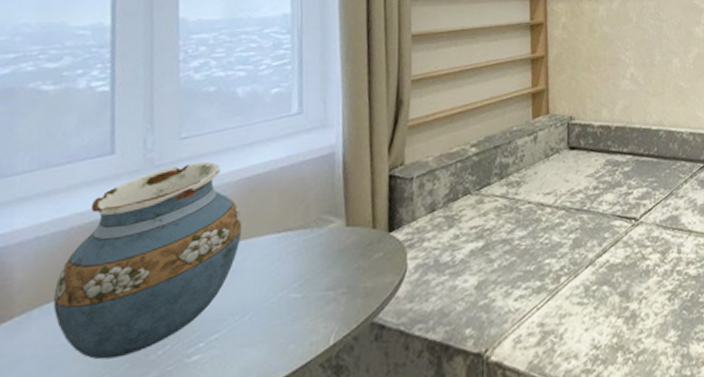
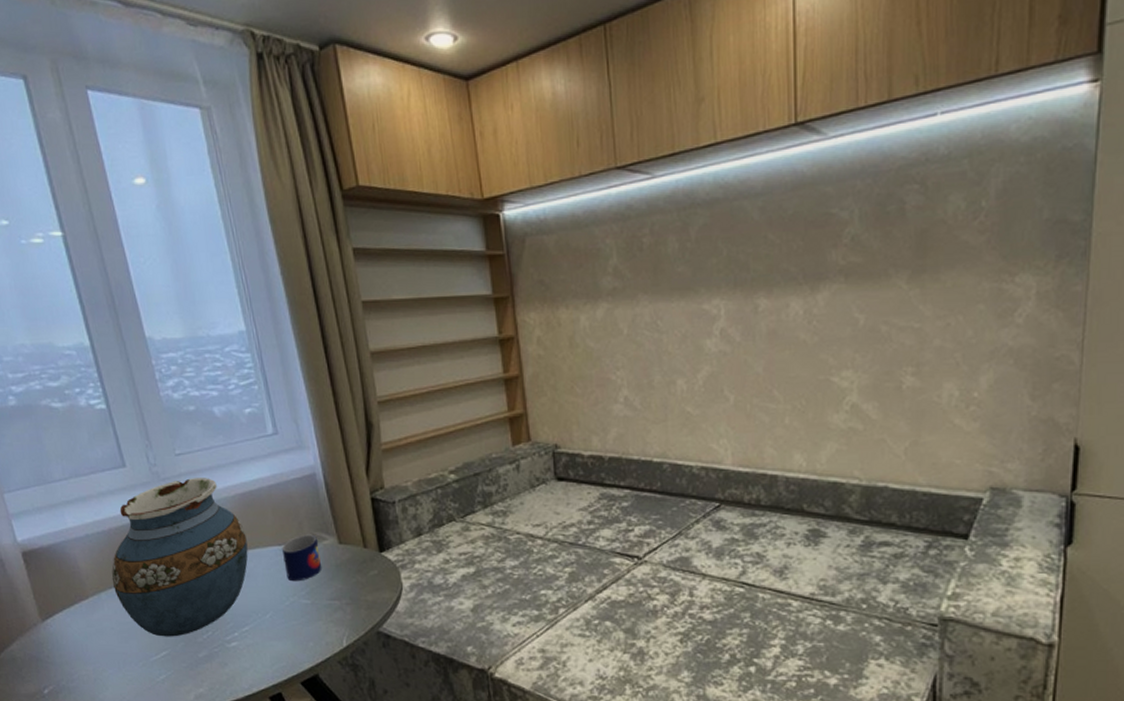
mug: none [279,218,324,274] -> present [281,534,321,582]

